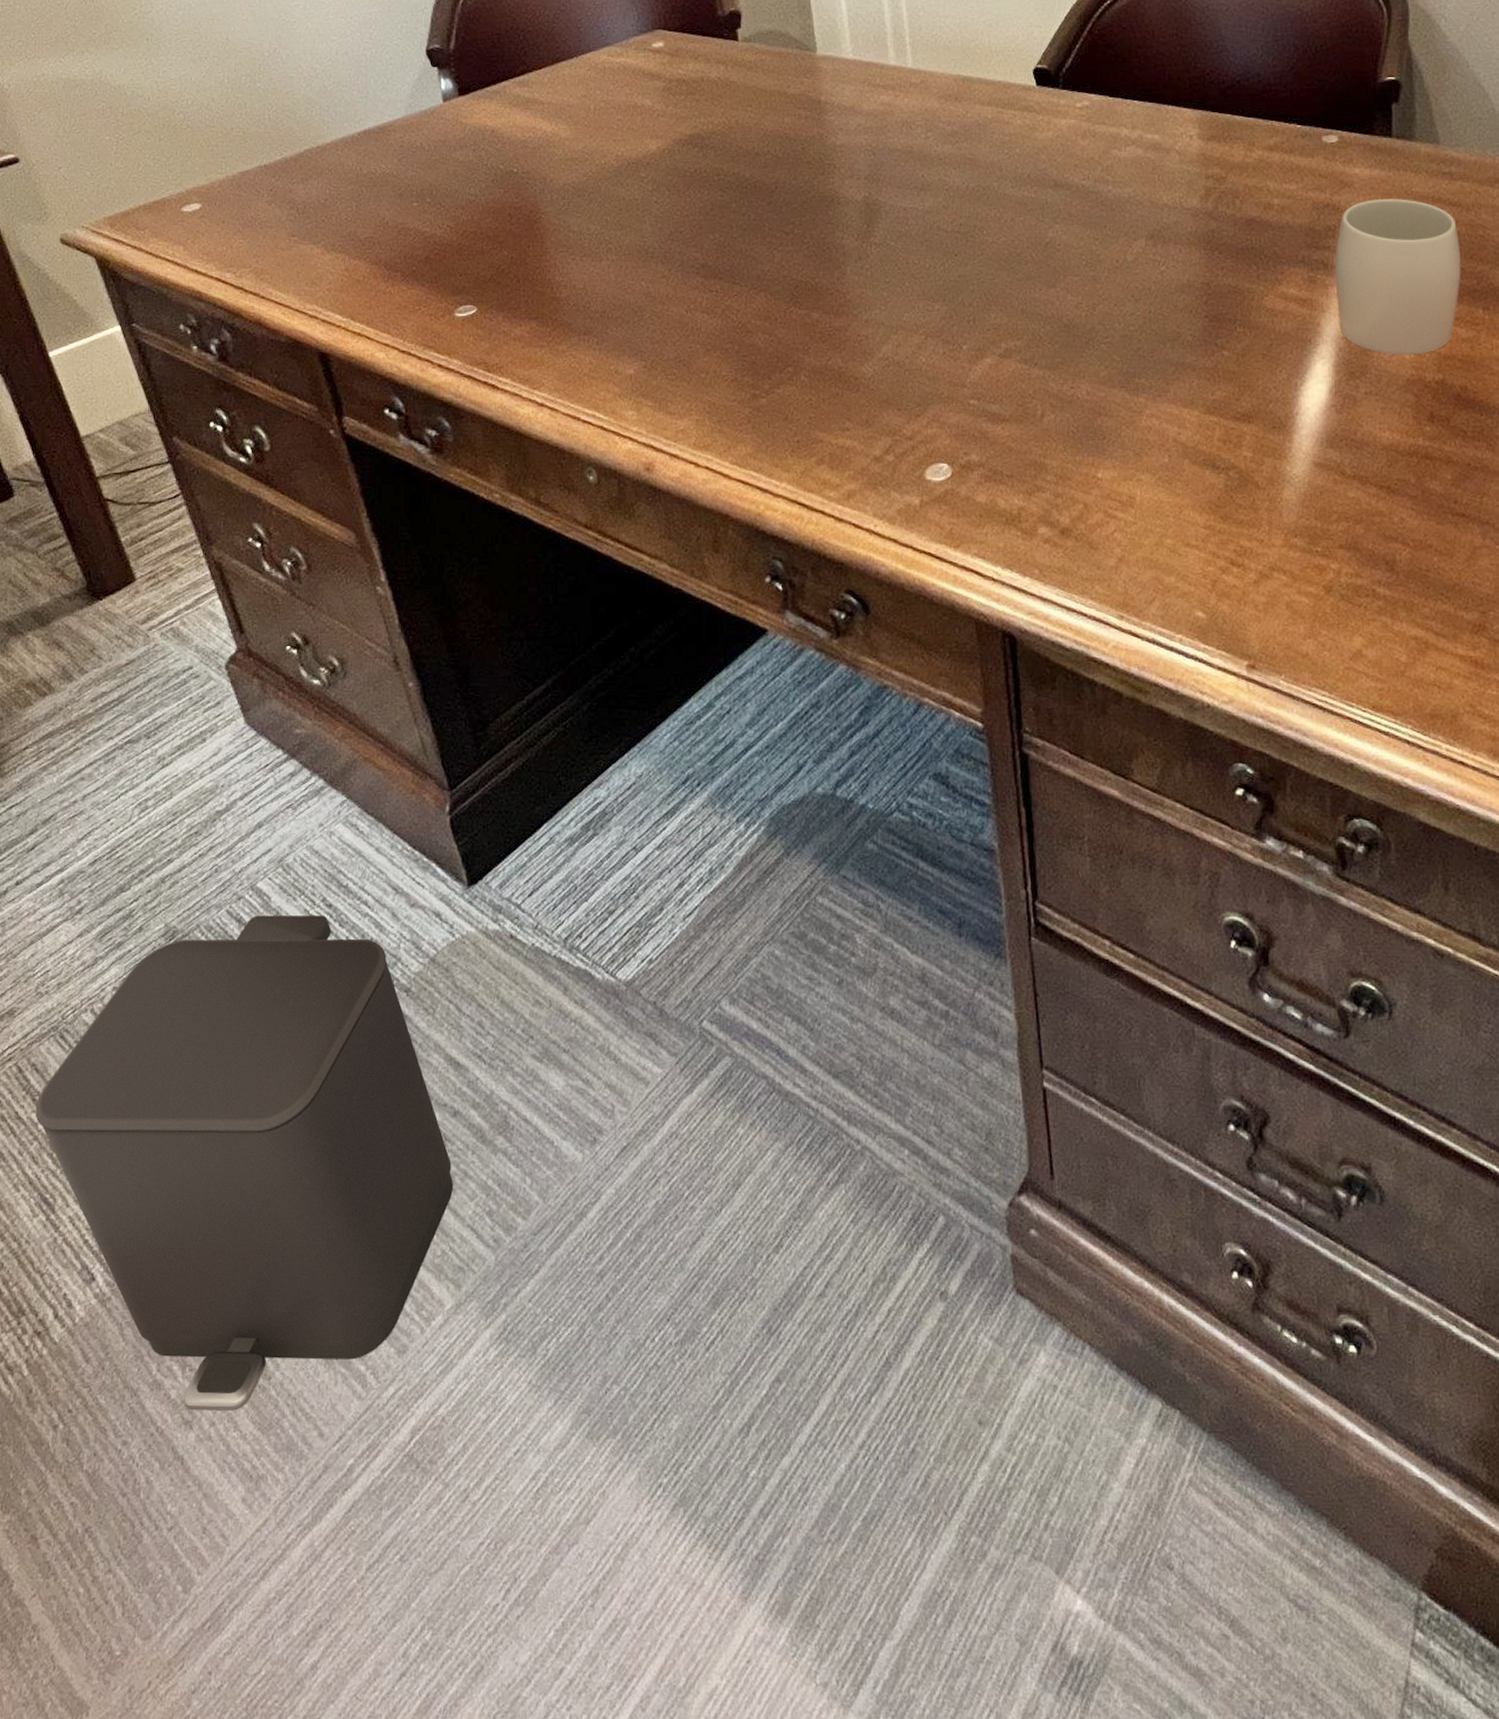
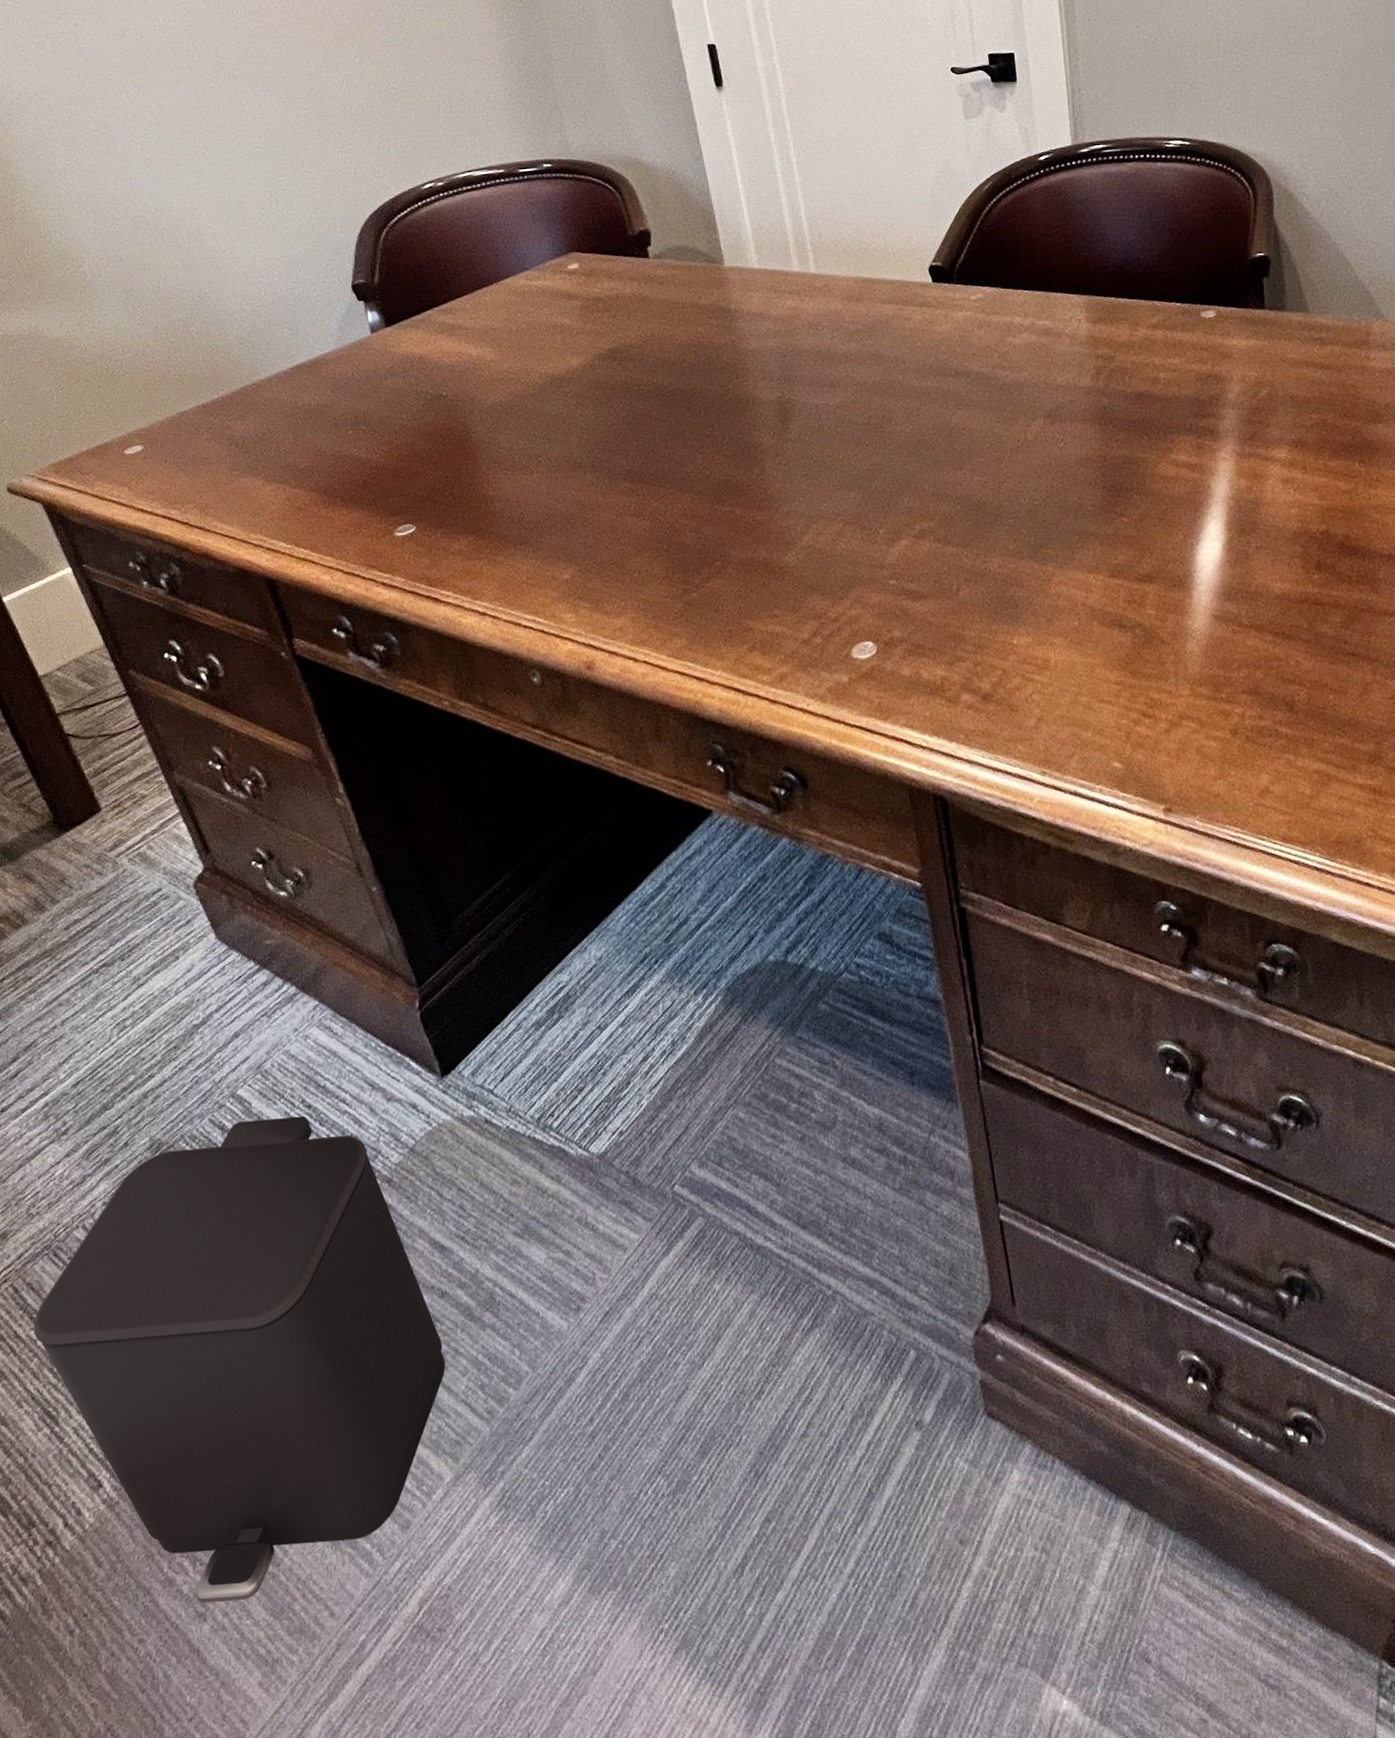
mug: present [1334,199,1461,356] -> none [1220,365,1337,511]

